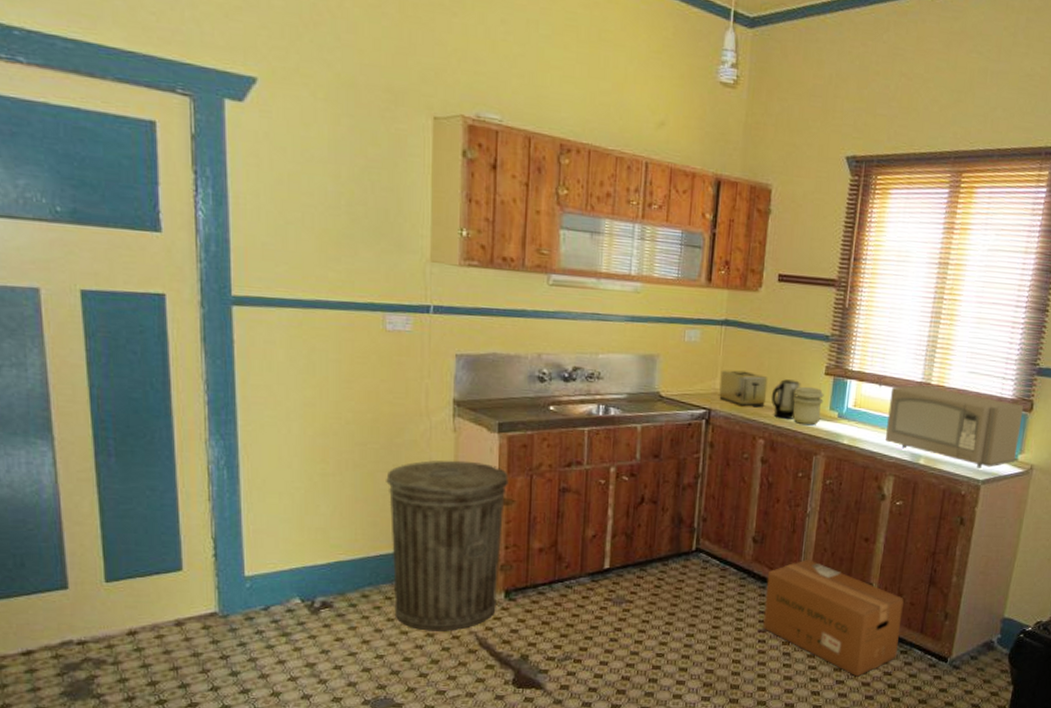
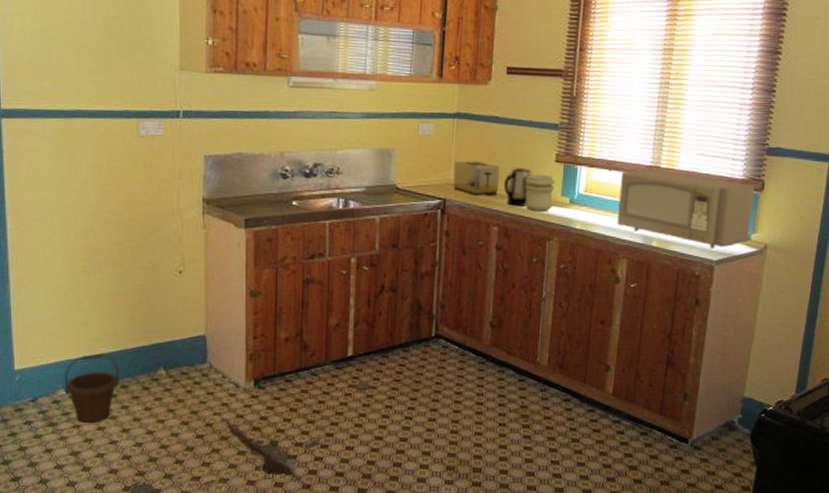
bucket: none [300,561,360,633] -> present [65,354,119,423]
trash can: present [386,460,509,631] -> none [142,255,255,419]
box: present [763,559,904,677] -> none [503,343,642,459]

